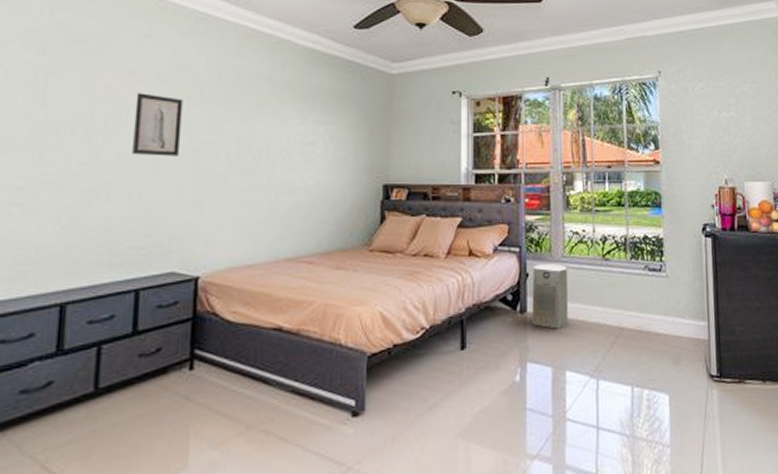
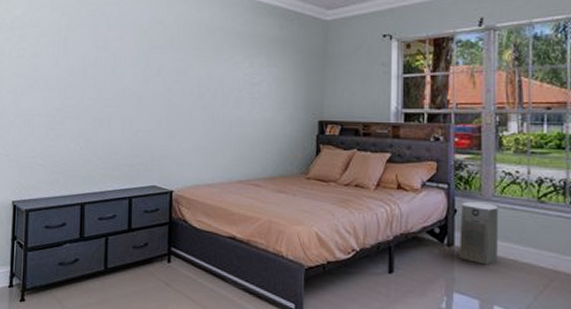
wall art: present [132,93,183,156] -> none [124,43,158,94]

